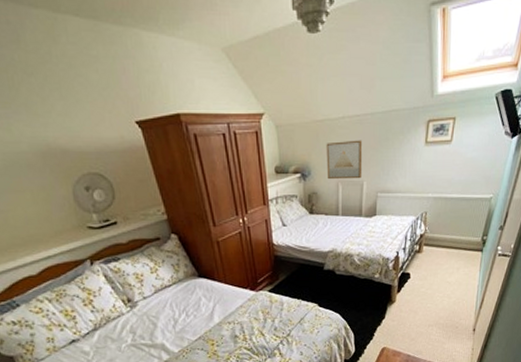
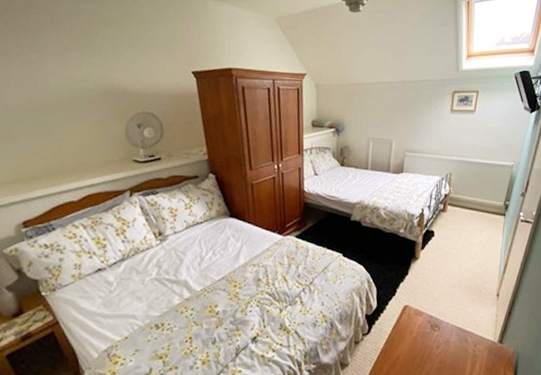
wall art: present [326,140,363,180] -> none [359,103,393,138]

